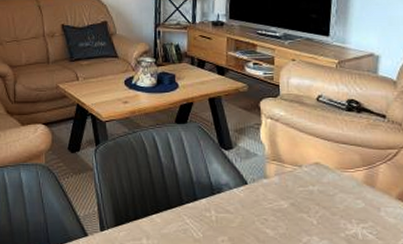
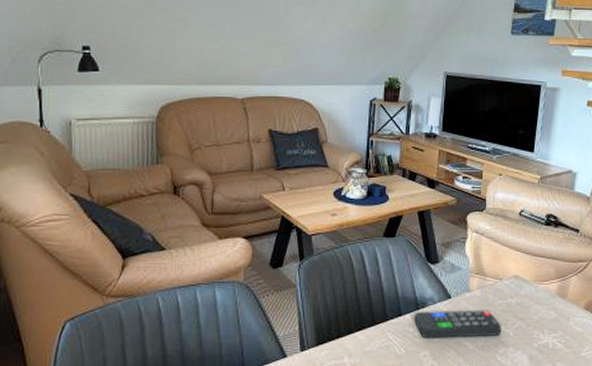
remote control: none [210,196,304,224] -> present [414,310,502,338]

